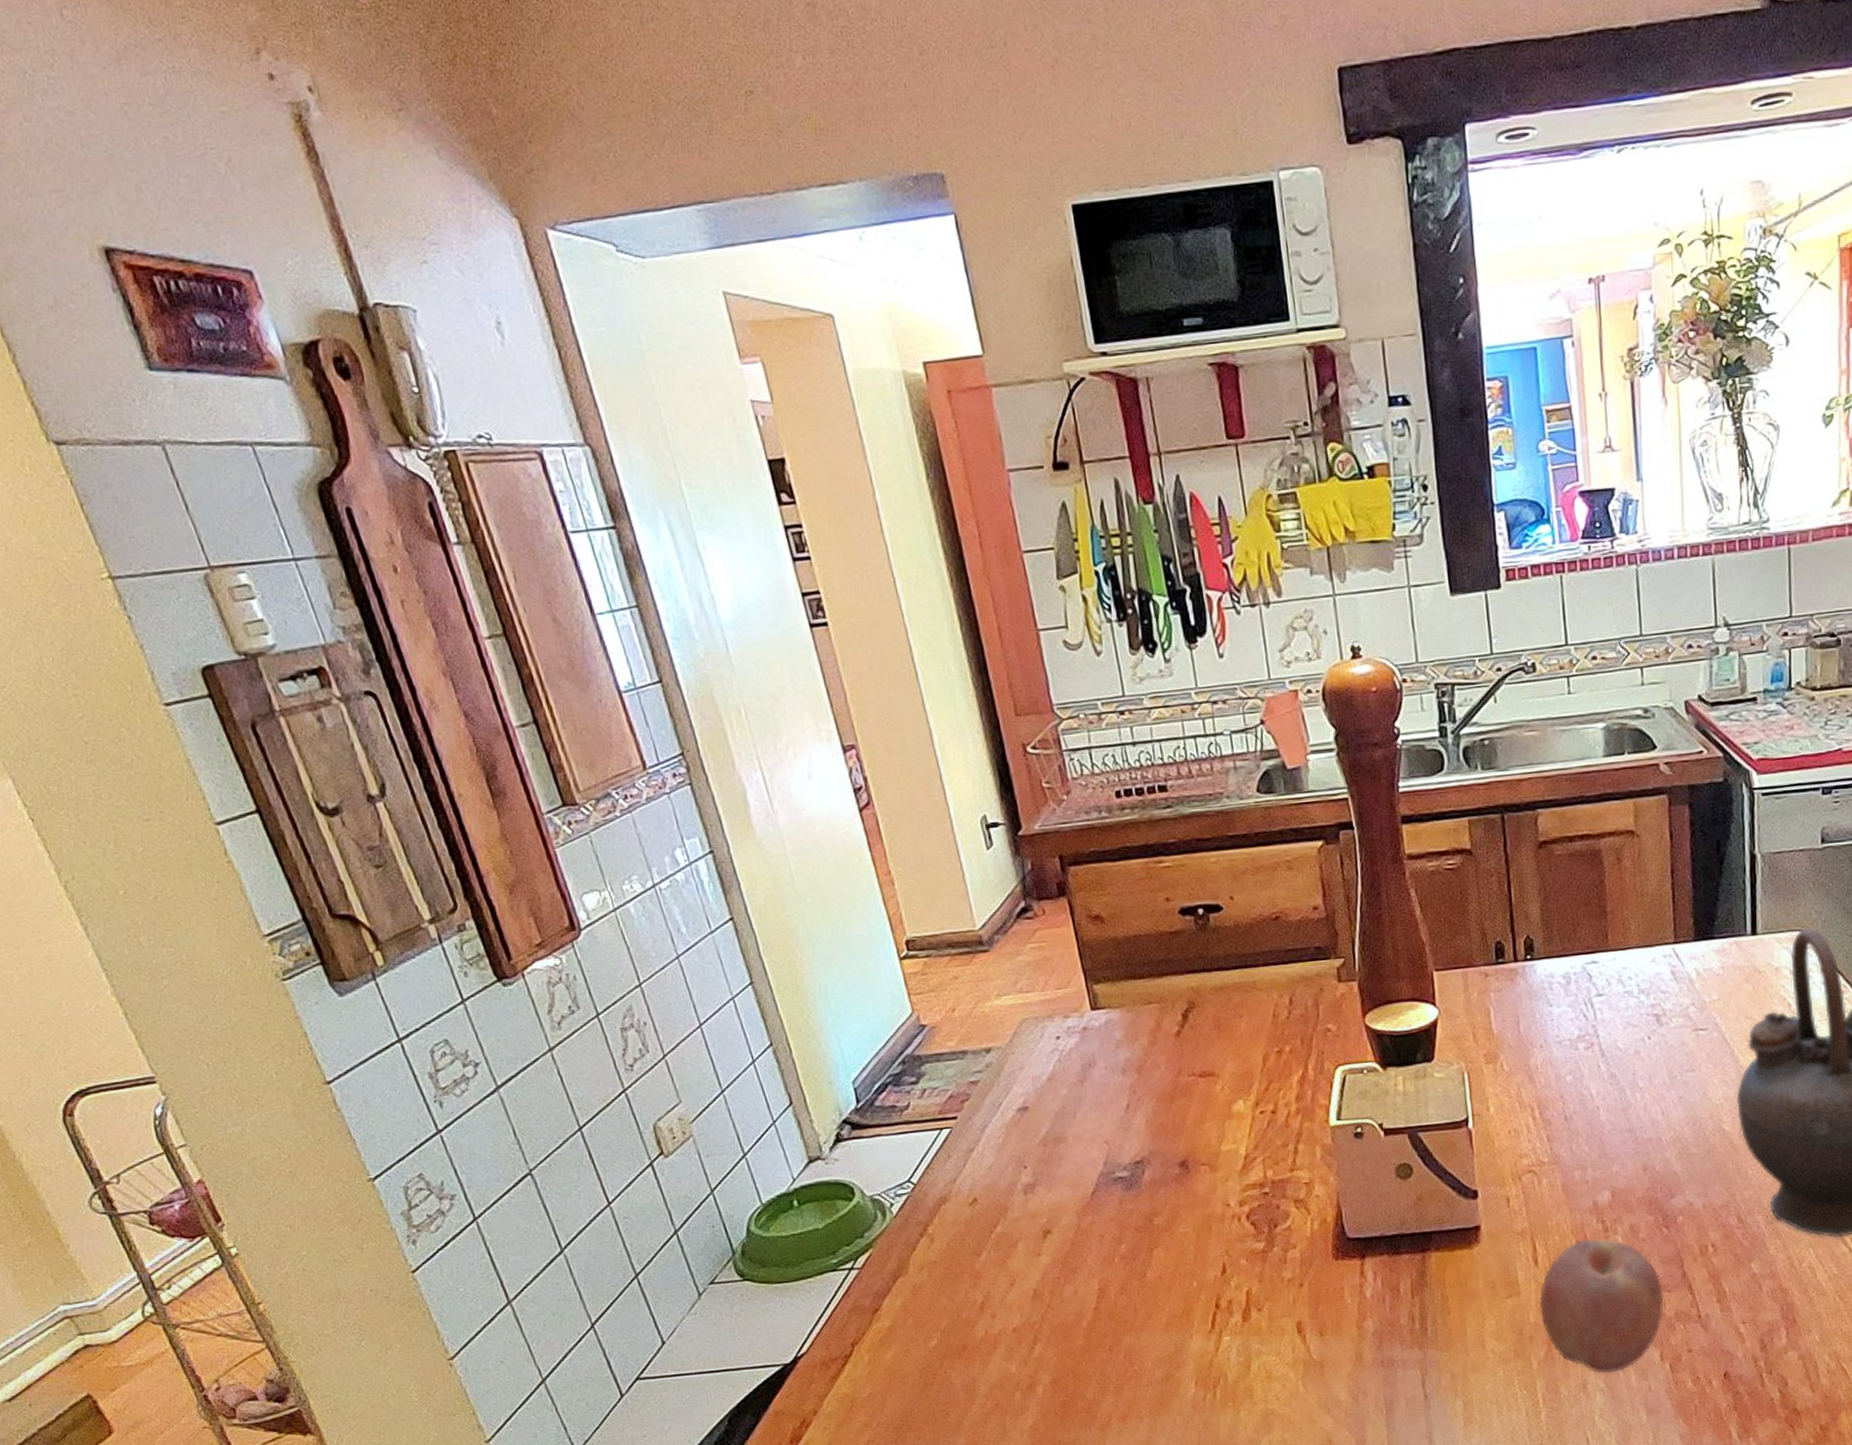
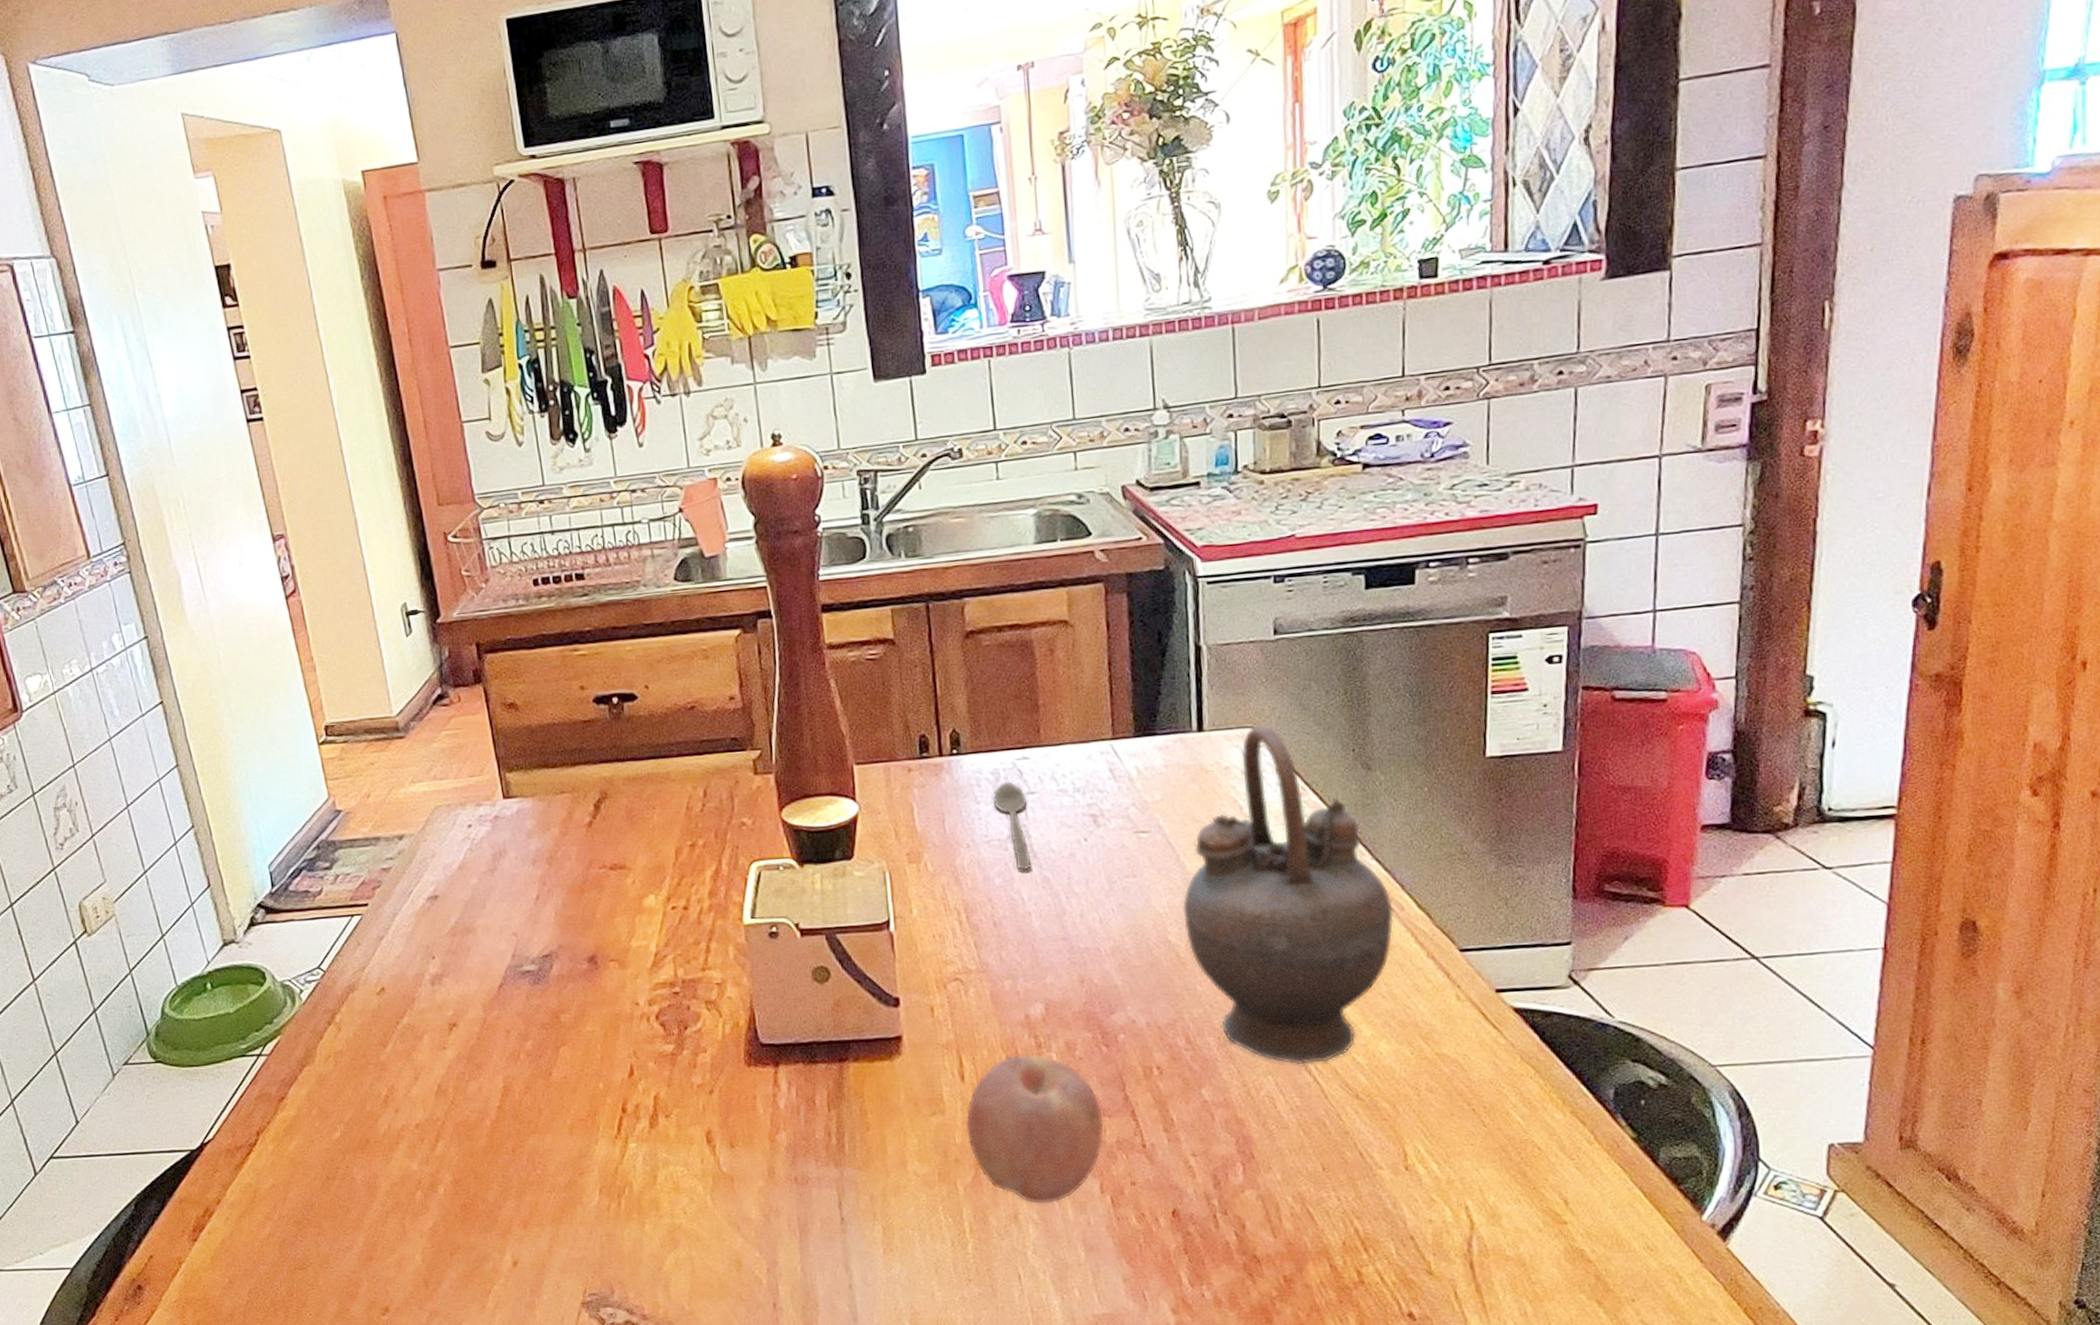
spoon: none [1563,984,1600,1068] -> present [992,781,1032,871]

